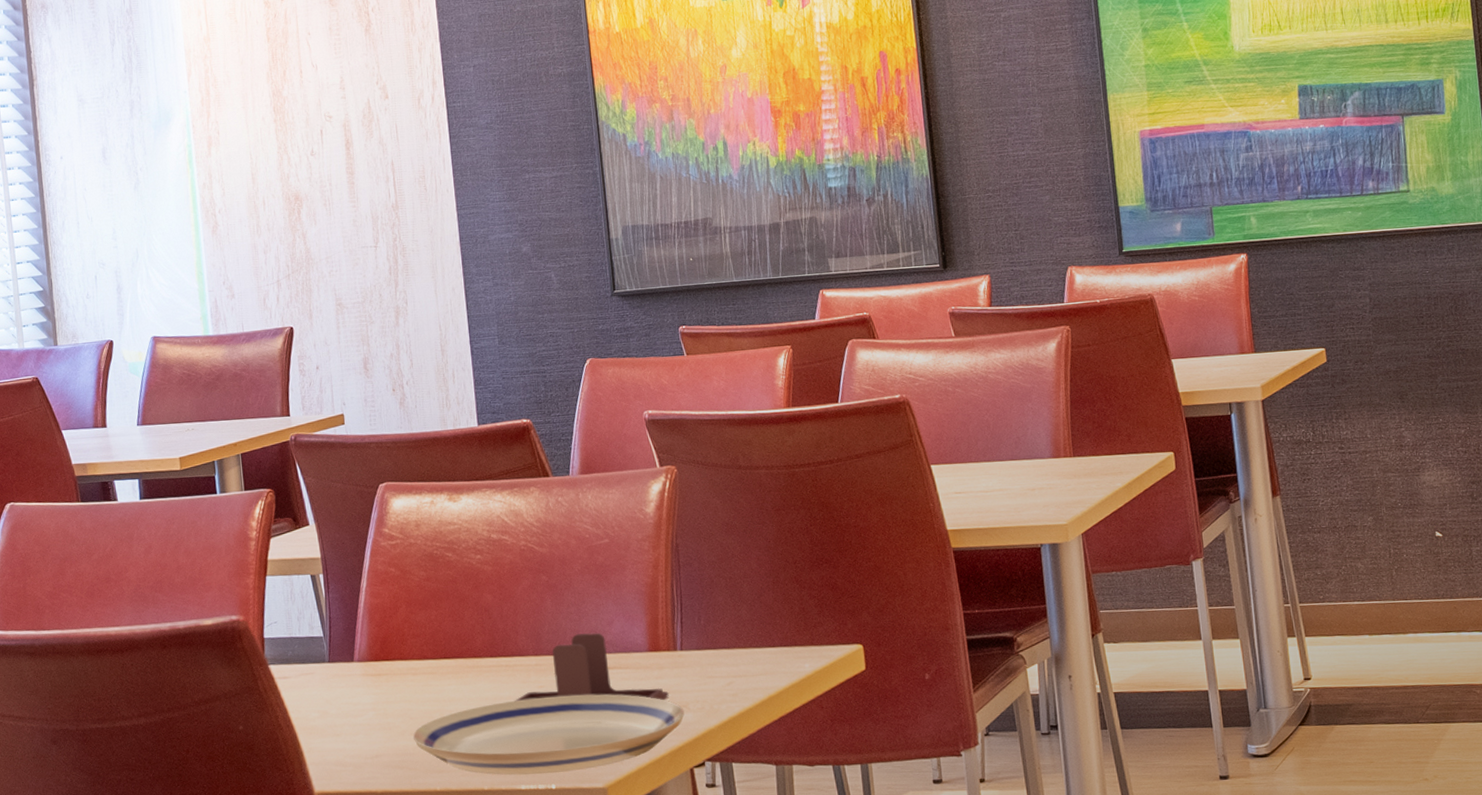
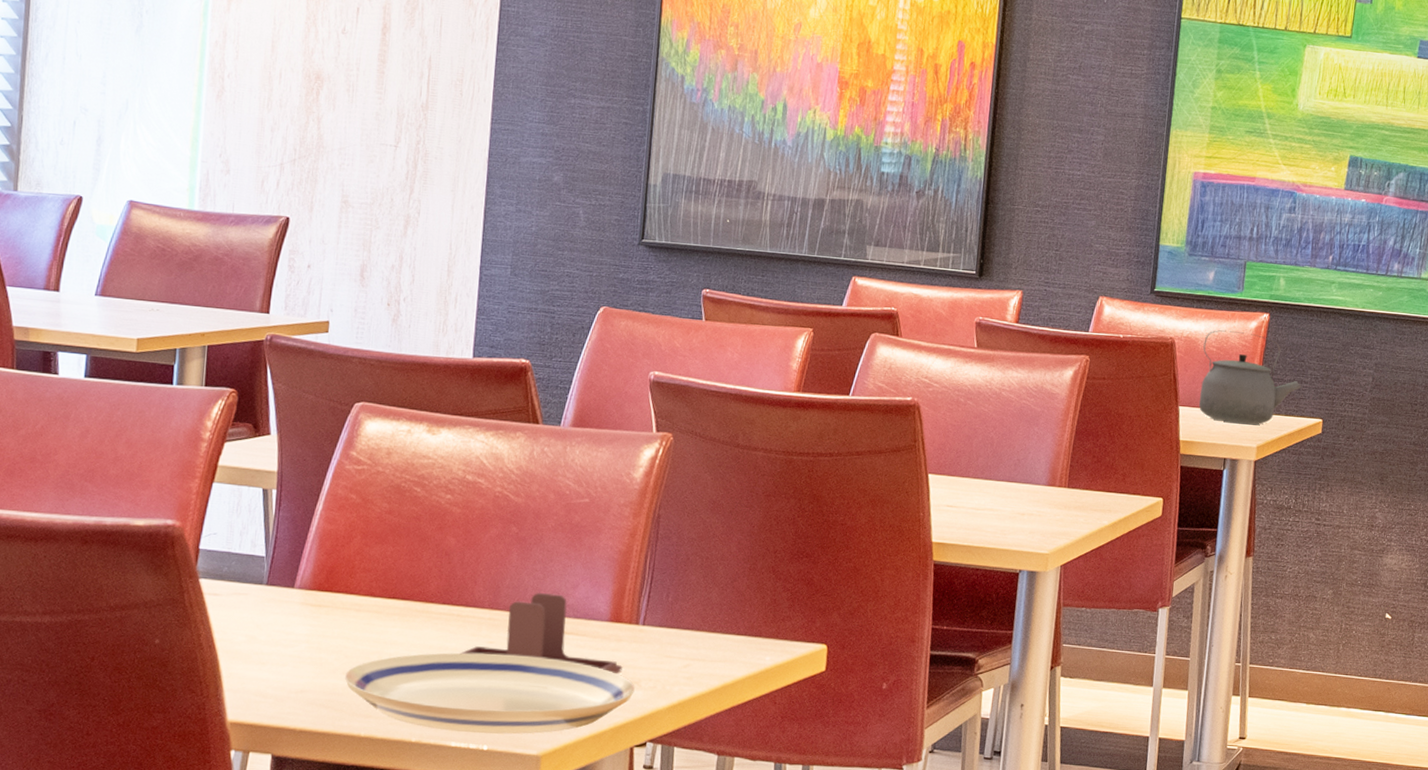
tea kettle: none [1184,276,1296,367] -> present [1199,330,1302,425]

